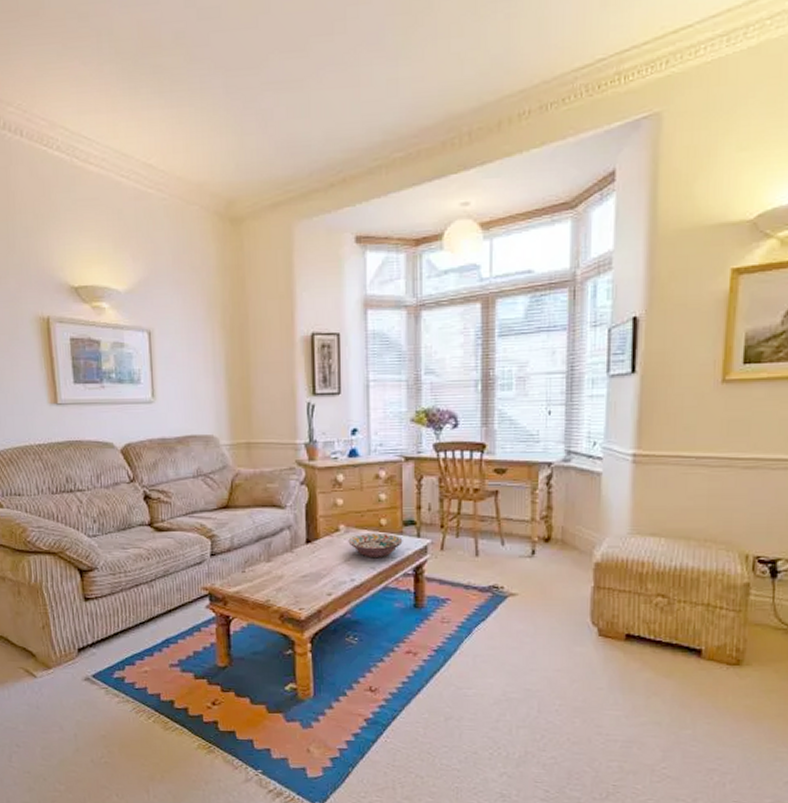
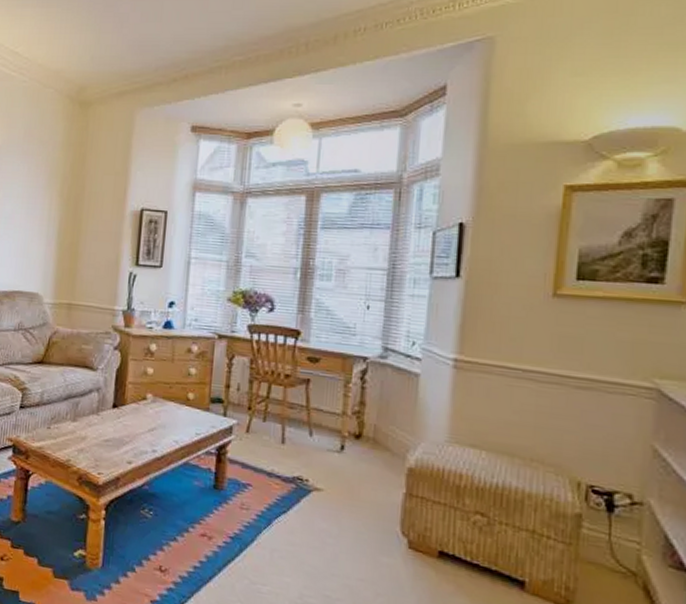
decorative bowl: present [348,532,403,557] -> none [154,405,209,432]

